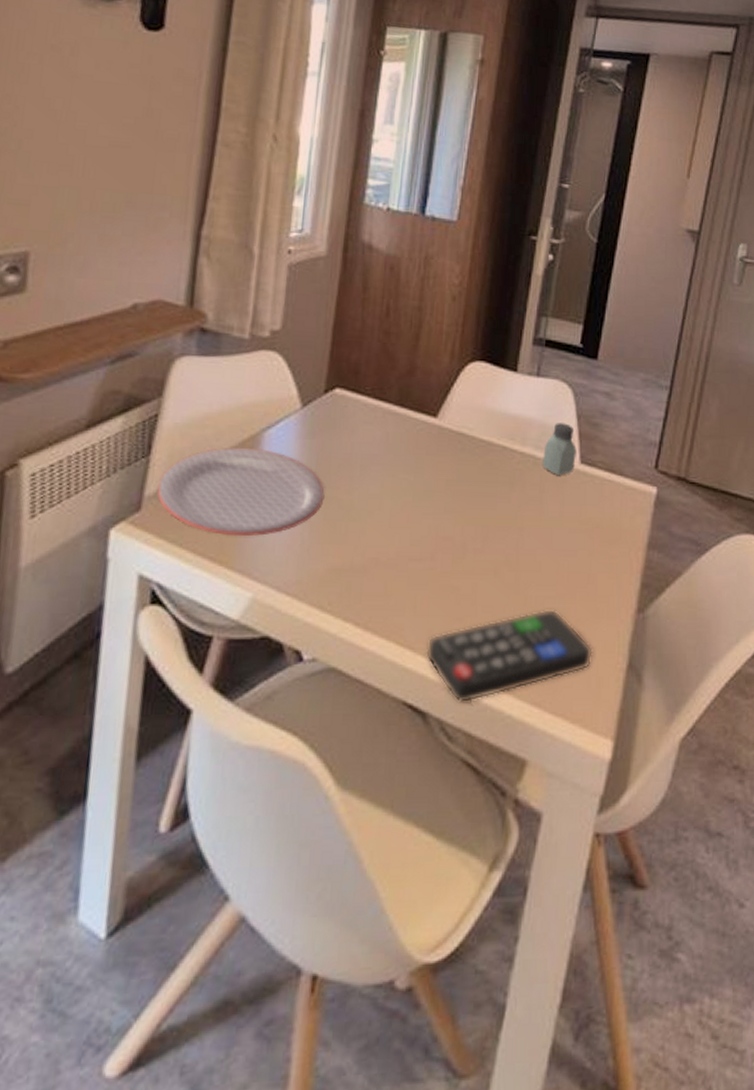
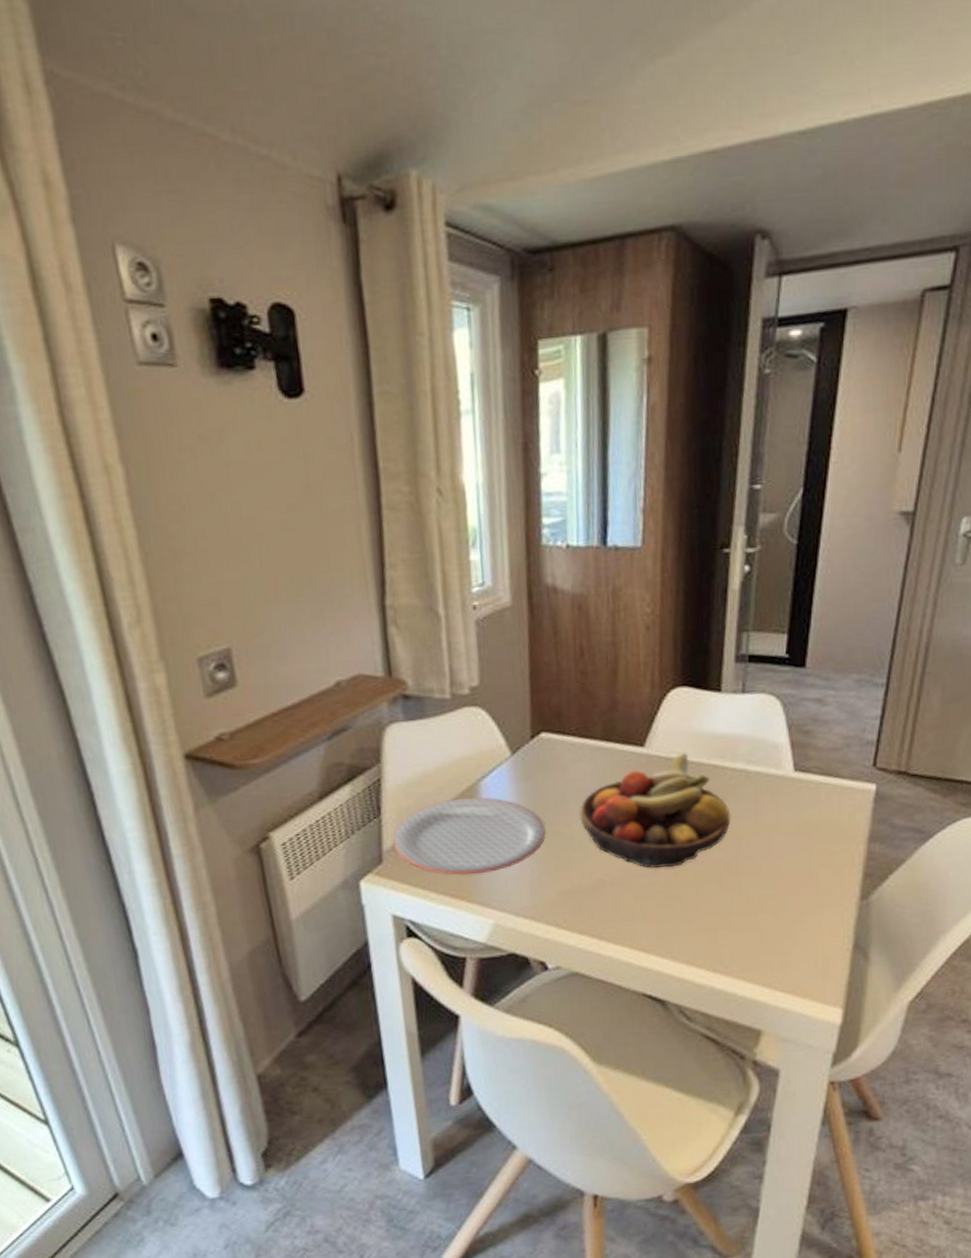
fruit bowl: none [362,429,516,553] -> present [580,752,731,869]
remote control: present [426,608,593,704] -> none [658,904,818,991]
saltshaker: present [541,423,577,476] -> none [754,735,789,786]

